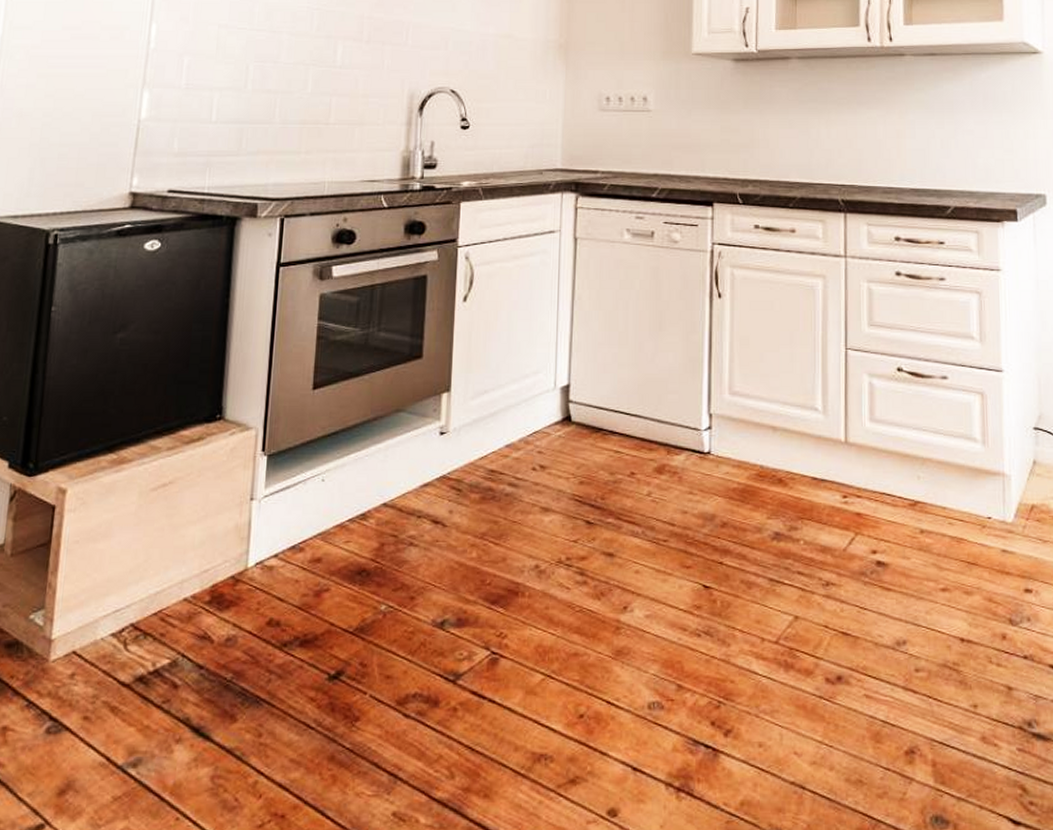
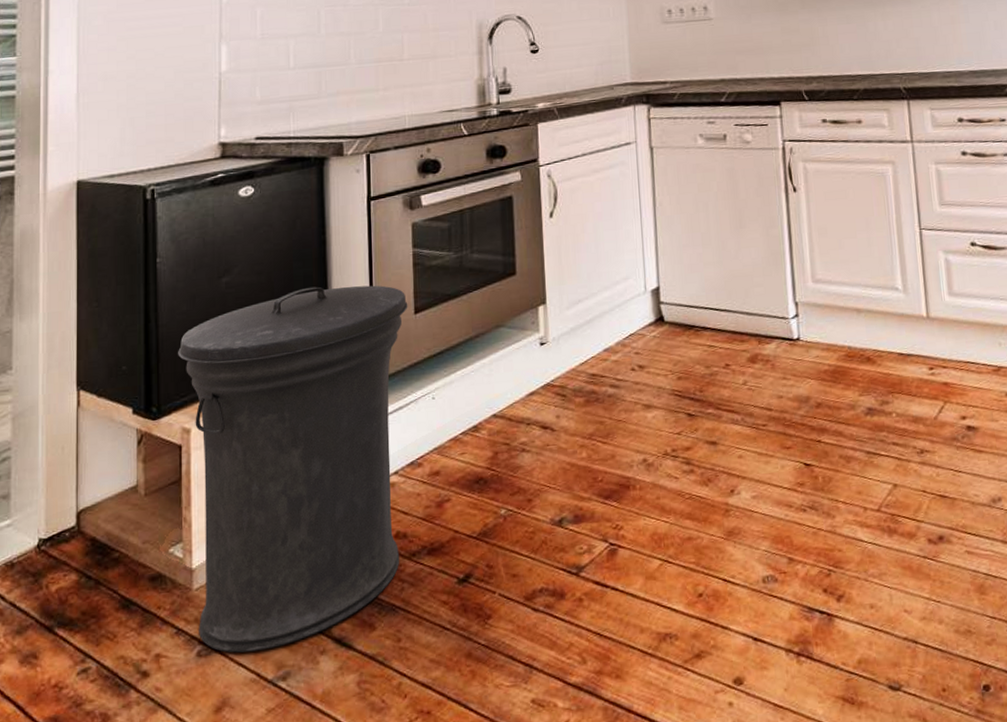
trash can: none [50,351,307,733] -> present [178,285,408,653]

